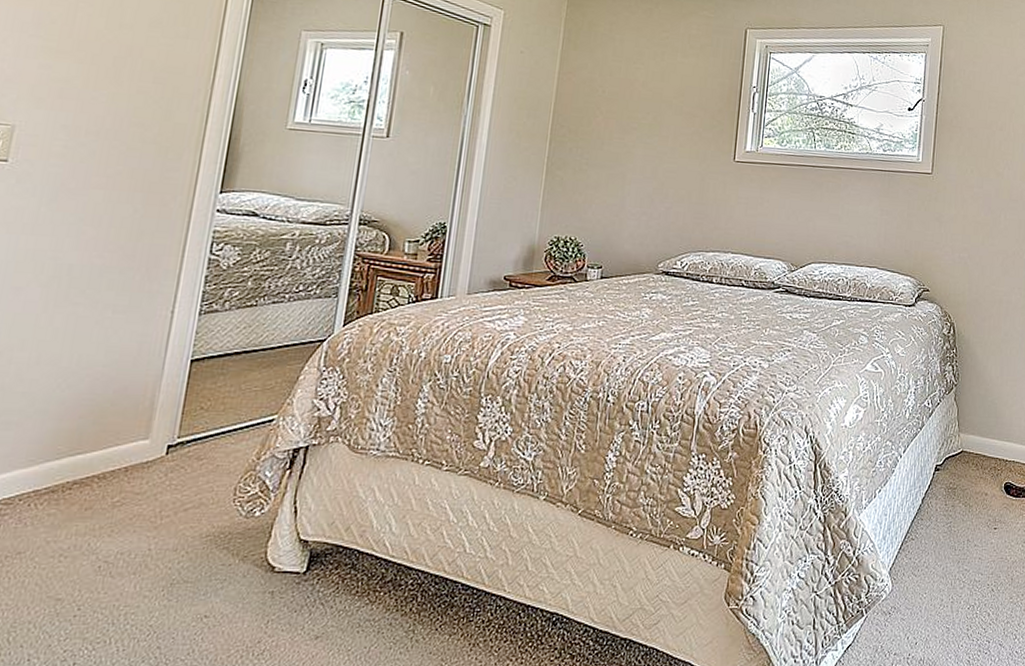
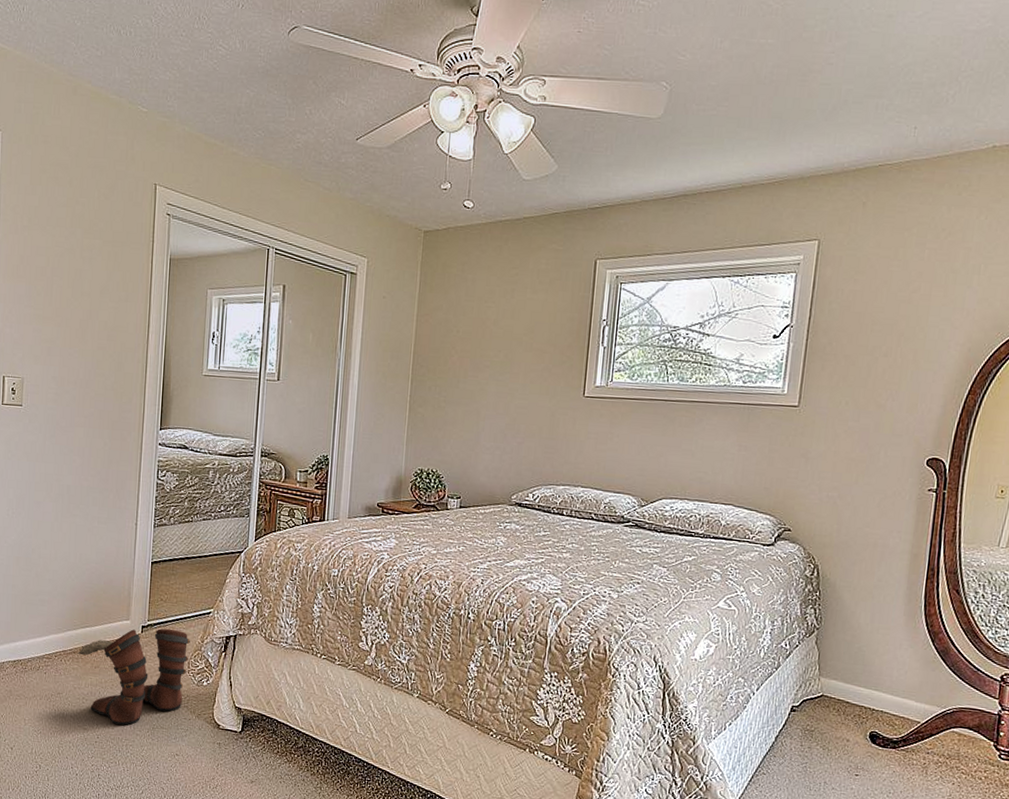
boots: none [57,445,240,586] -> present [77,628,190,725]

